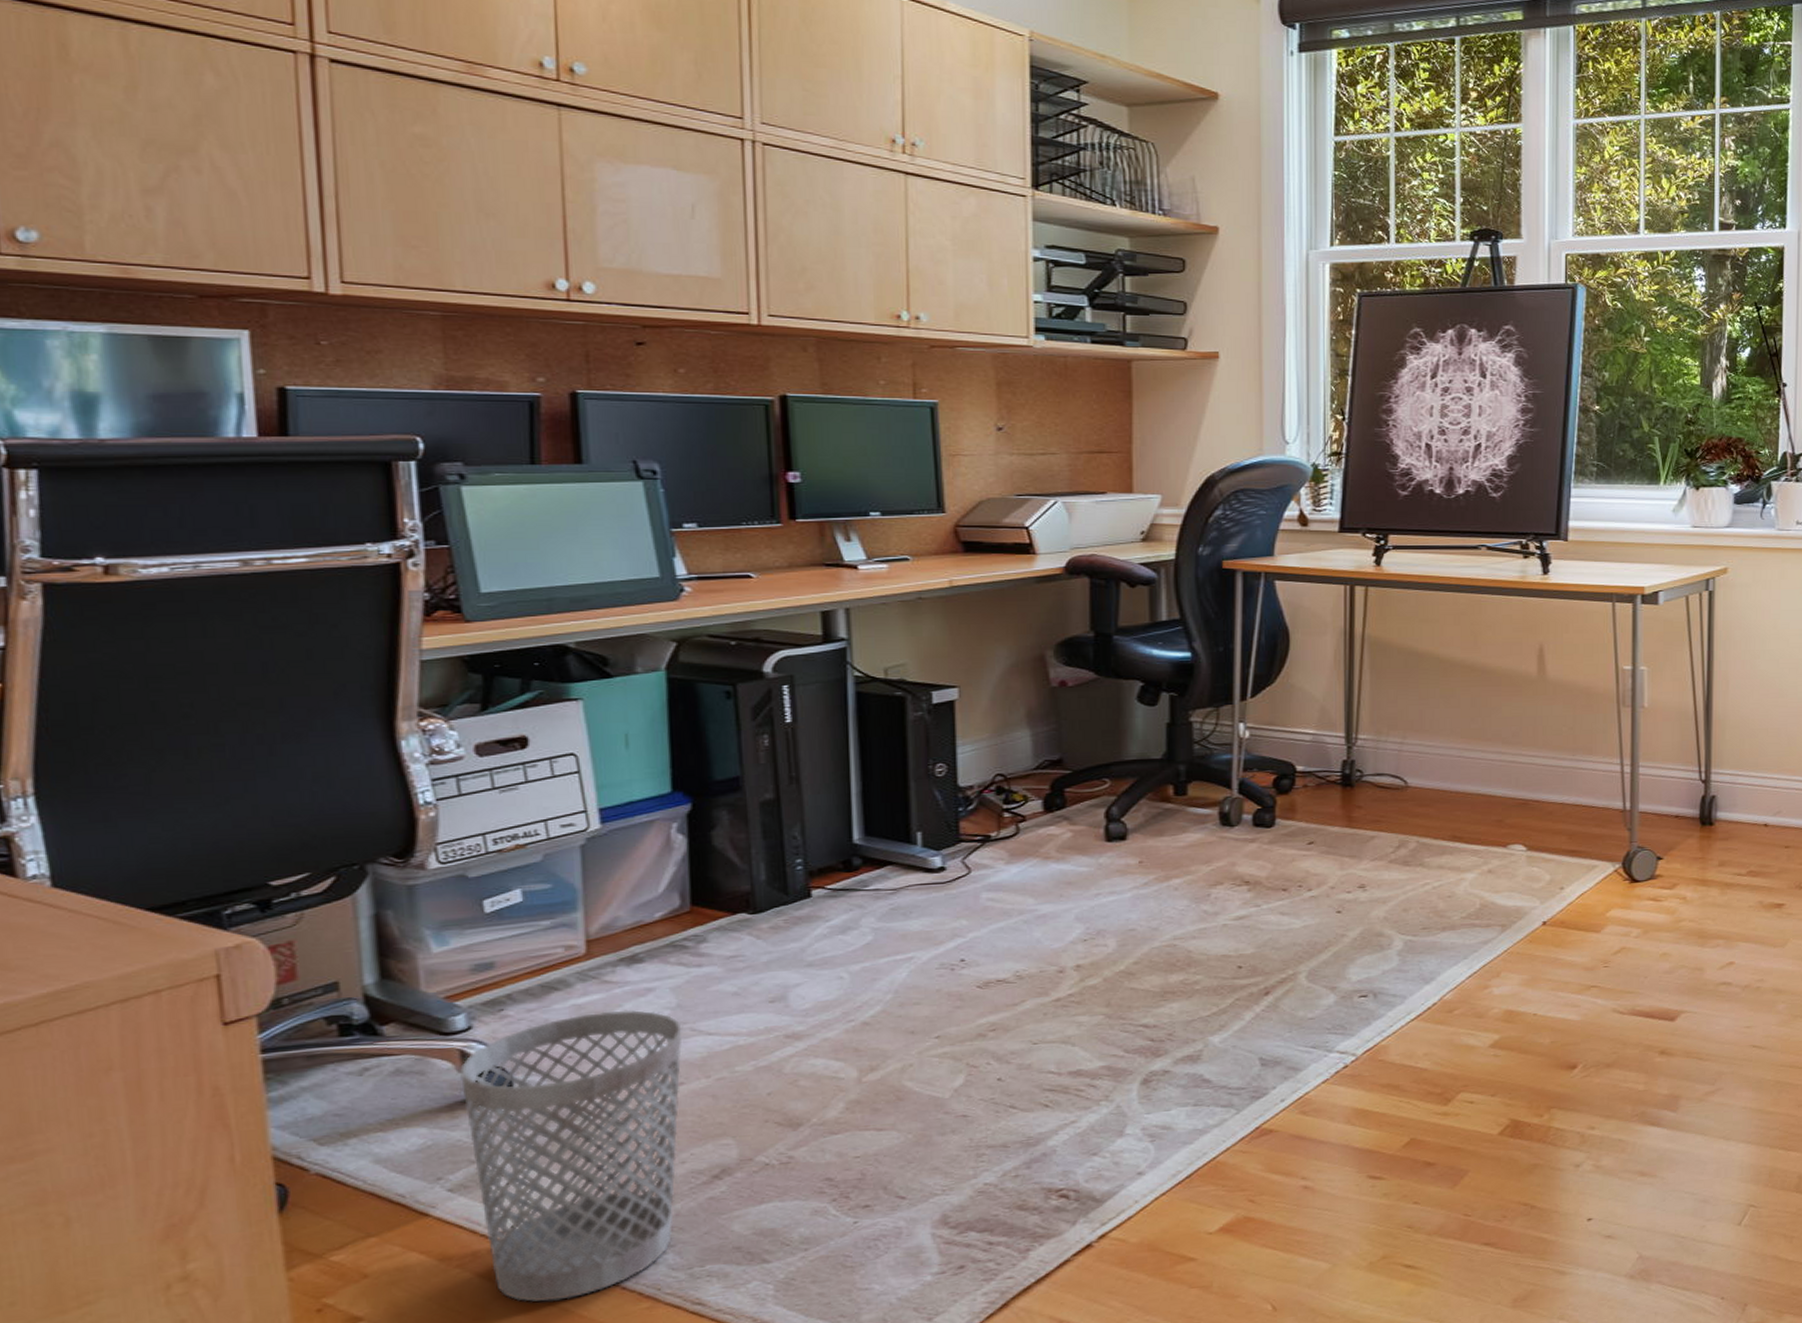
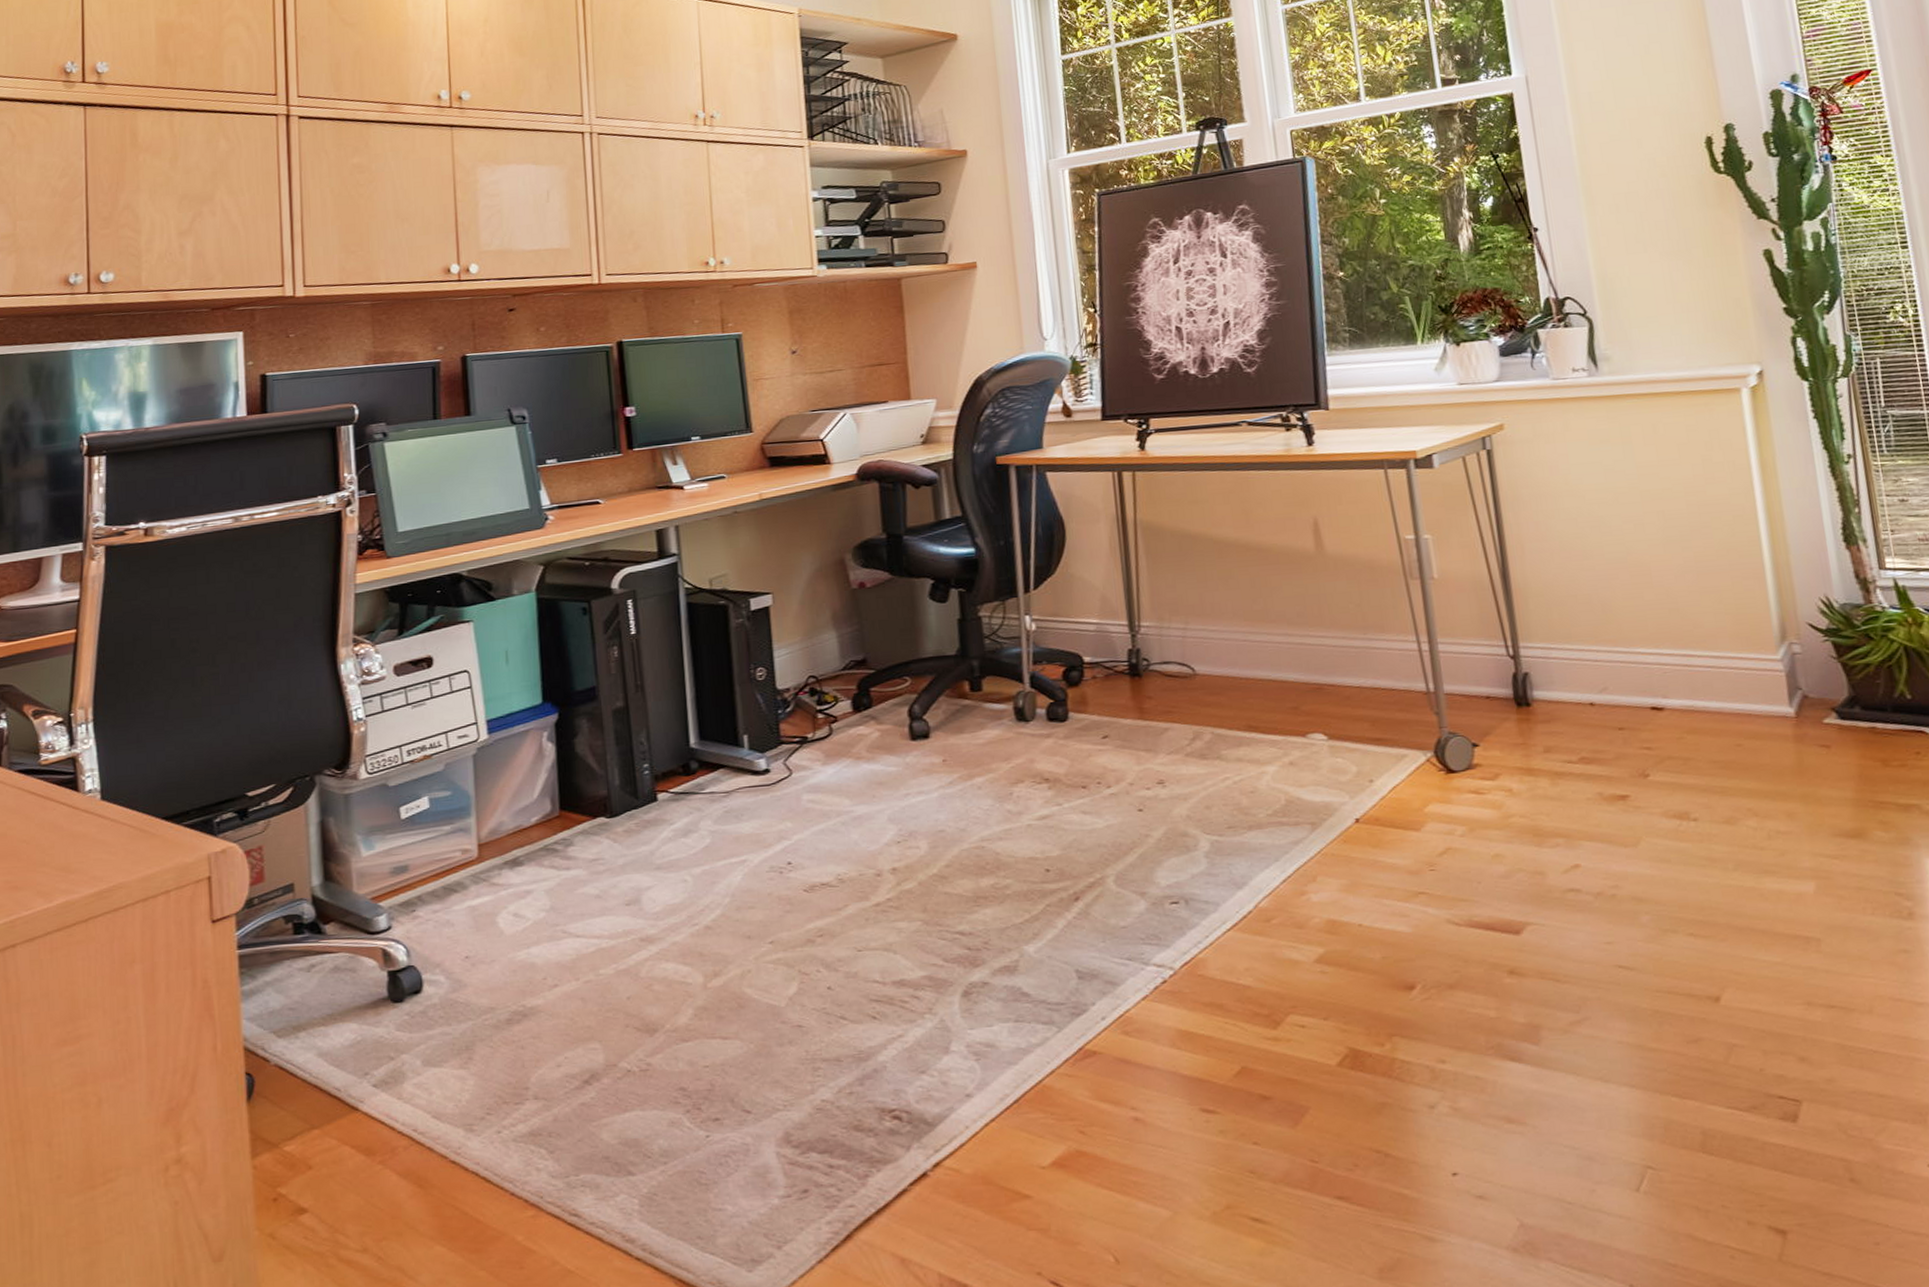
wastebasket: present [460,1010,683,1302] -> none [382,911,556,1204]

